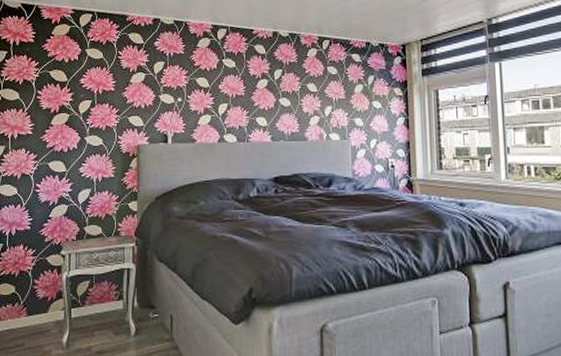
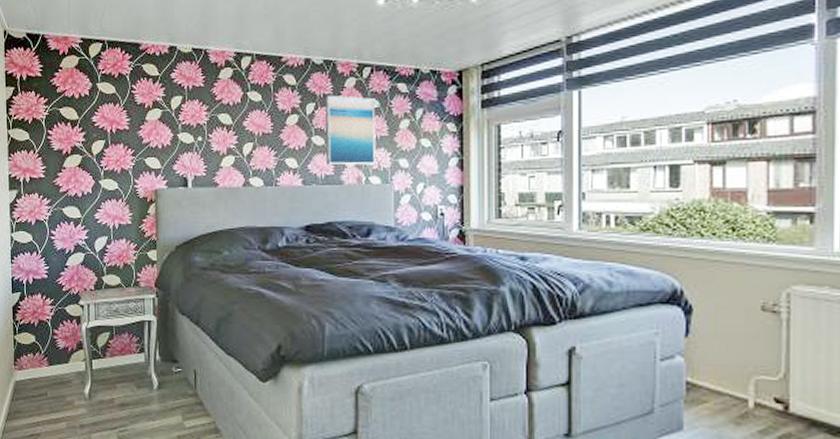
wall art: none [291,63,335,124] -> present [326,95,376,166]

